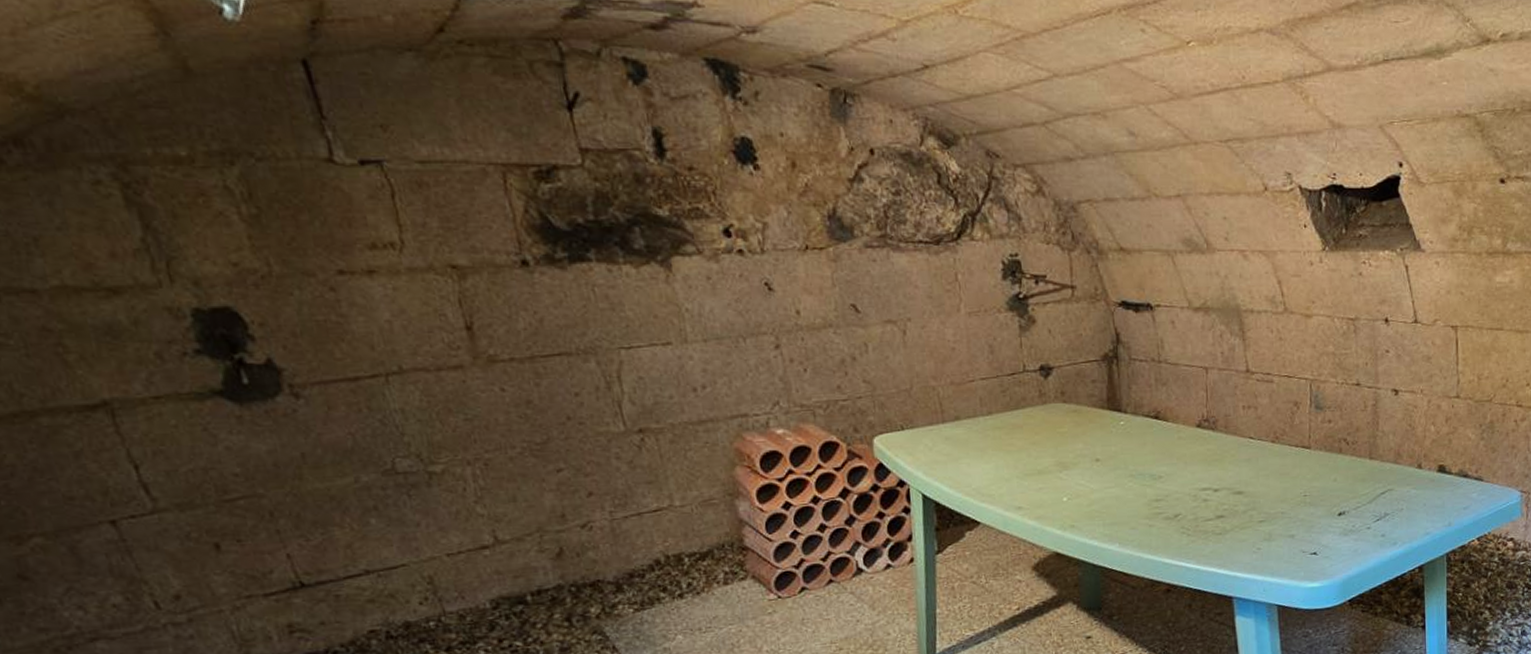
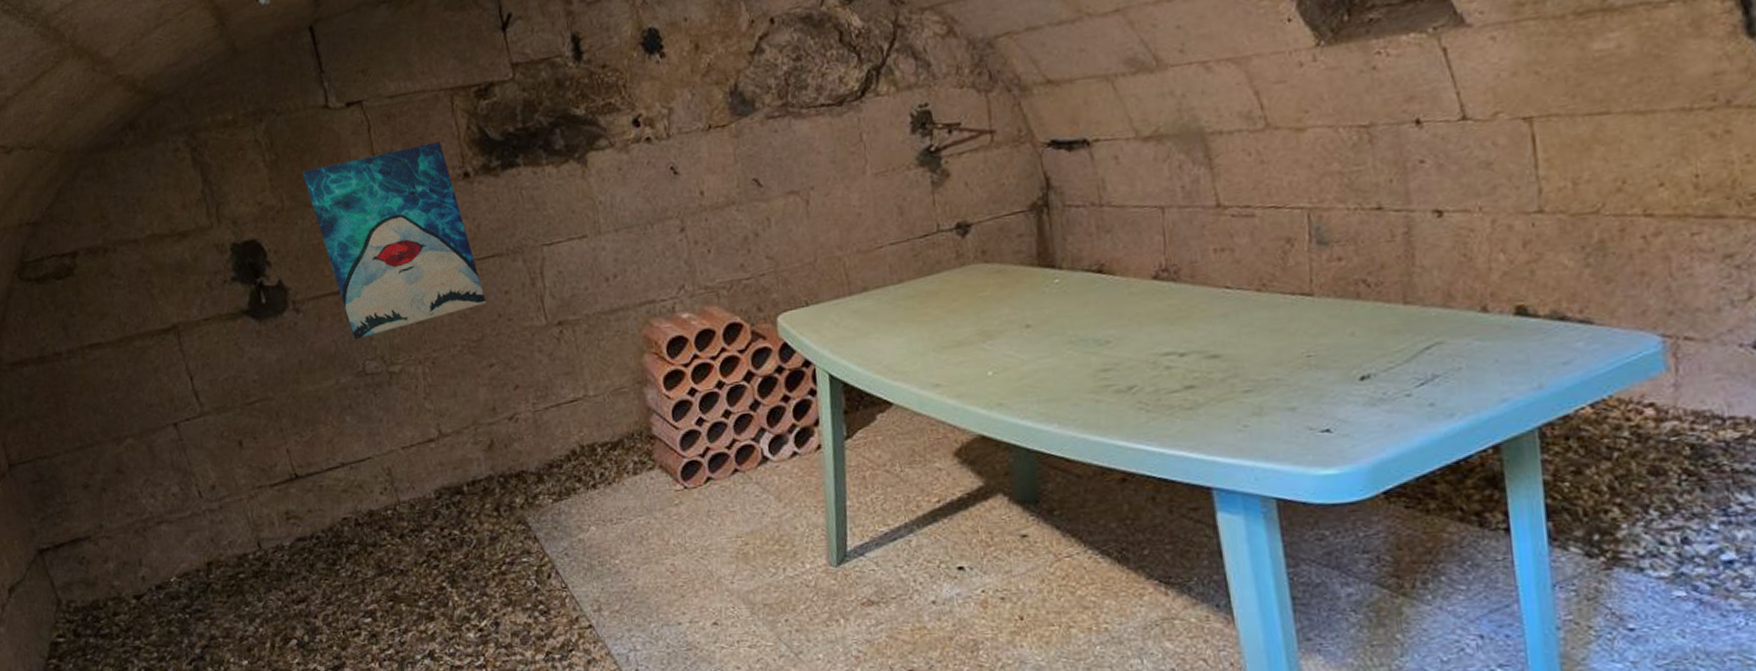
wall art: none [297,222,552,434] -> present [302,141,486,340]

